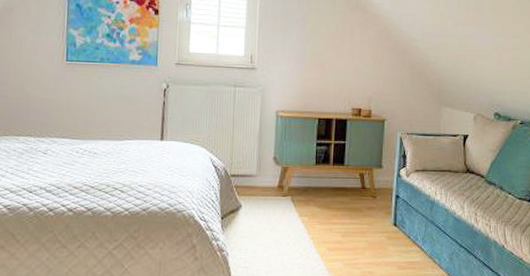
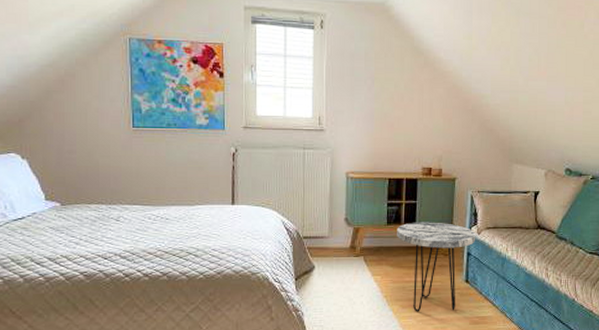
side table: none [325,162,405,255] -> present [397,222,476,312]

